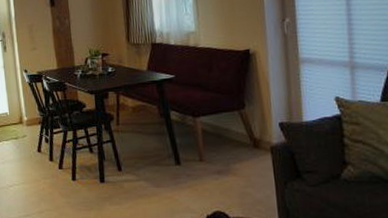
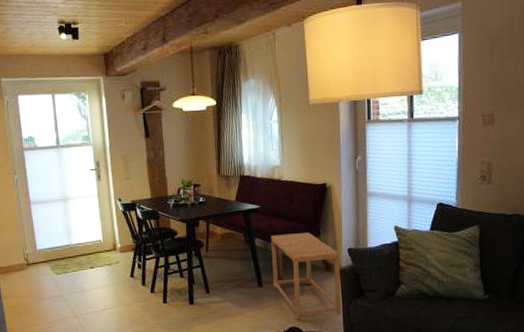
side table: none [188,105,275,203] -> present [271,233,341,320]

